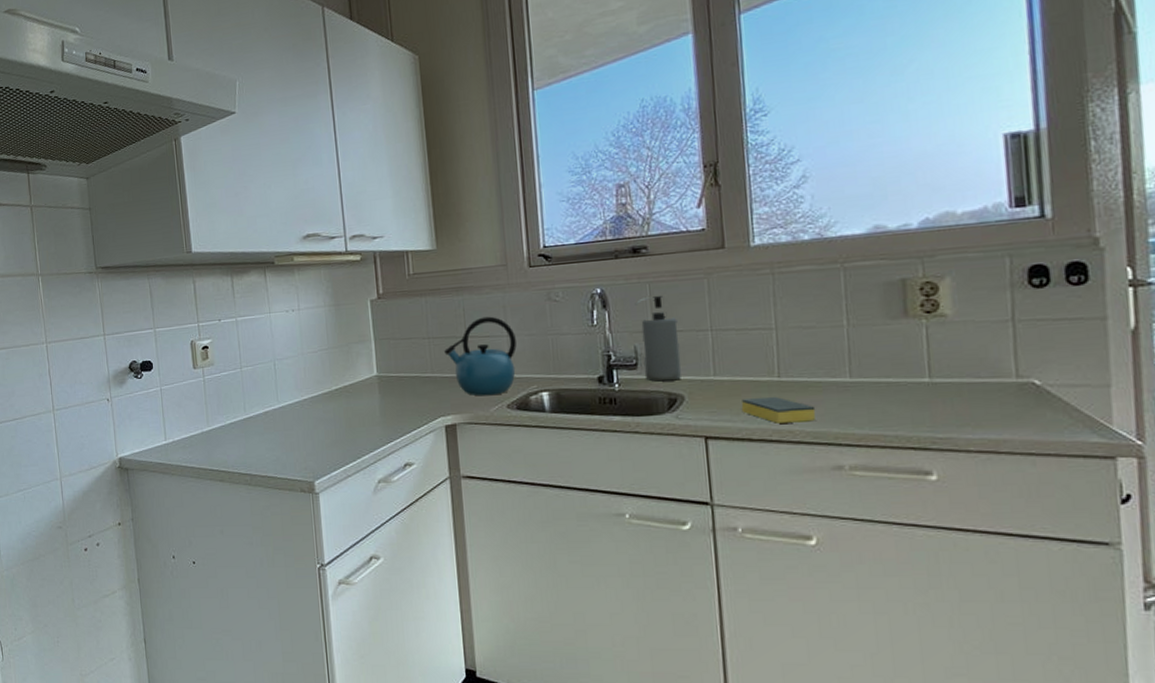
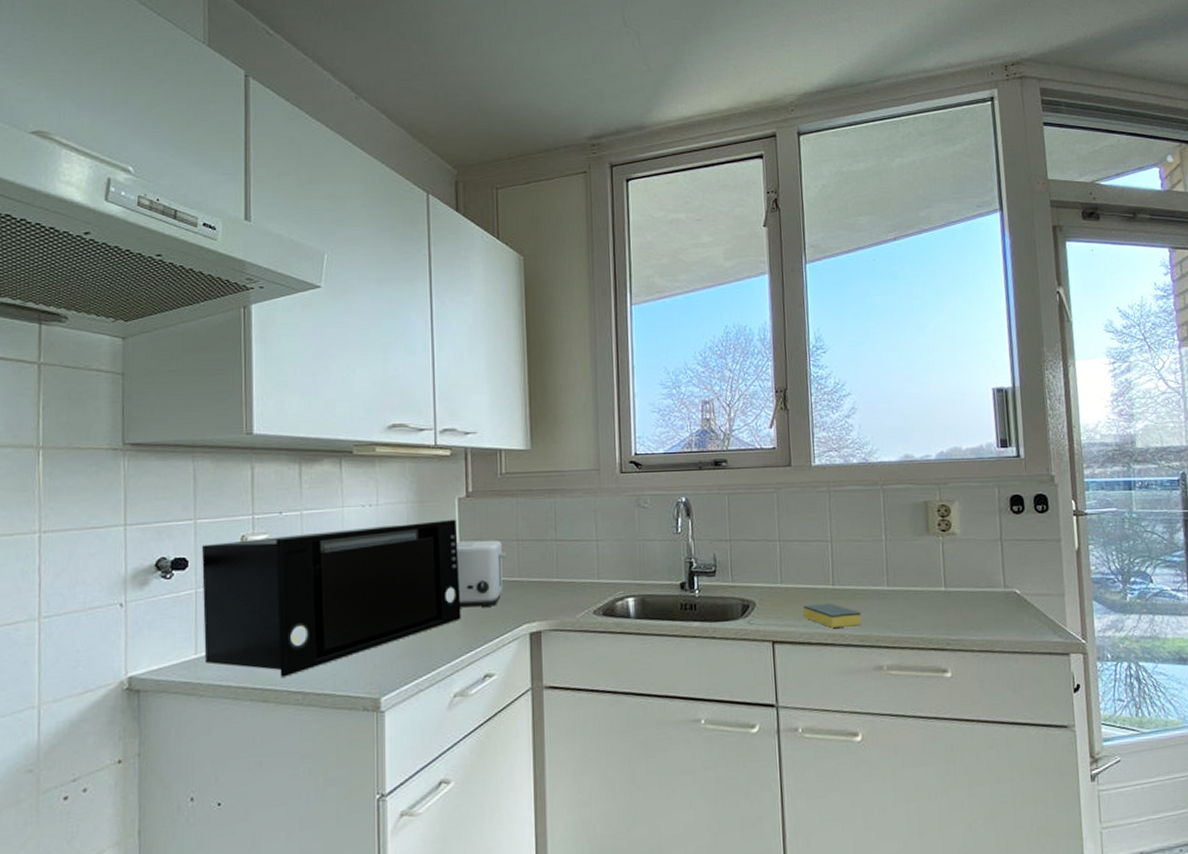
microwave: none [162,320,380,461] -> present [202,519,461,677]
toaster: none [372,338,418,402] -> present [457,539,506,608]
kettle: present [444,316,517,396] -> none [533,520,605,602]
soap dispenser: present [634,295,682,382] -> none [715,506,754,588]

